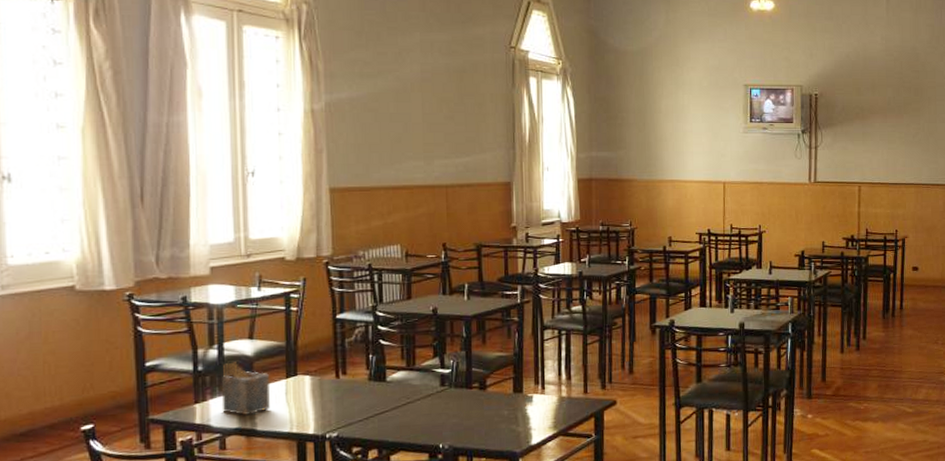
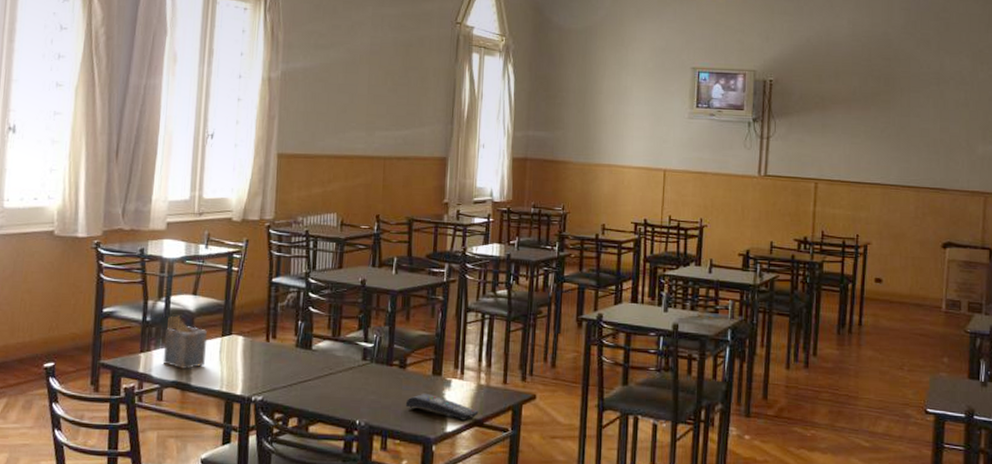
remote control: none [488,410,562,432] -> present [405,393,479,421]

